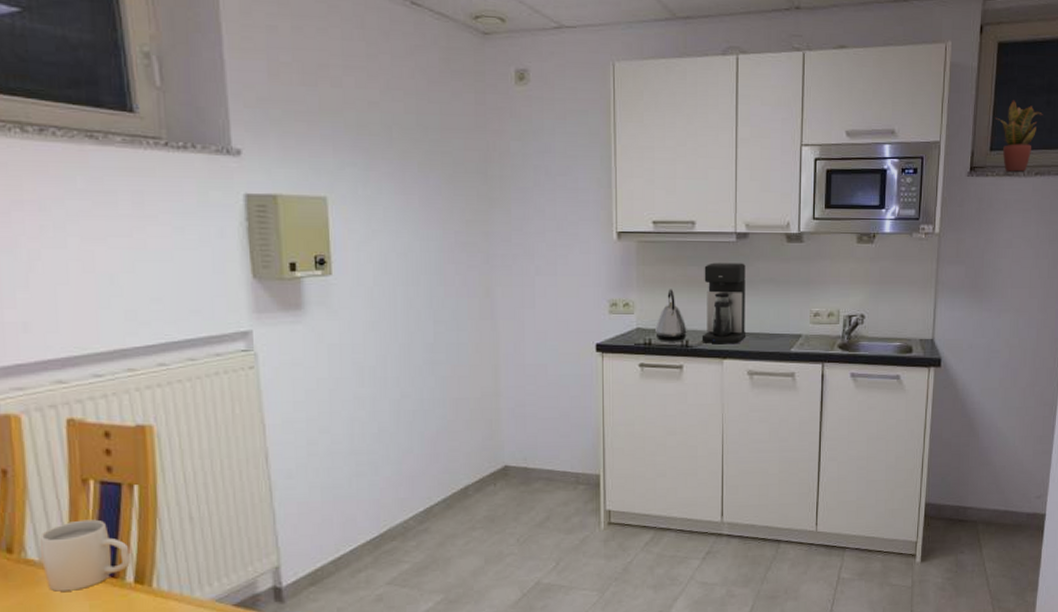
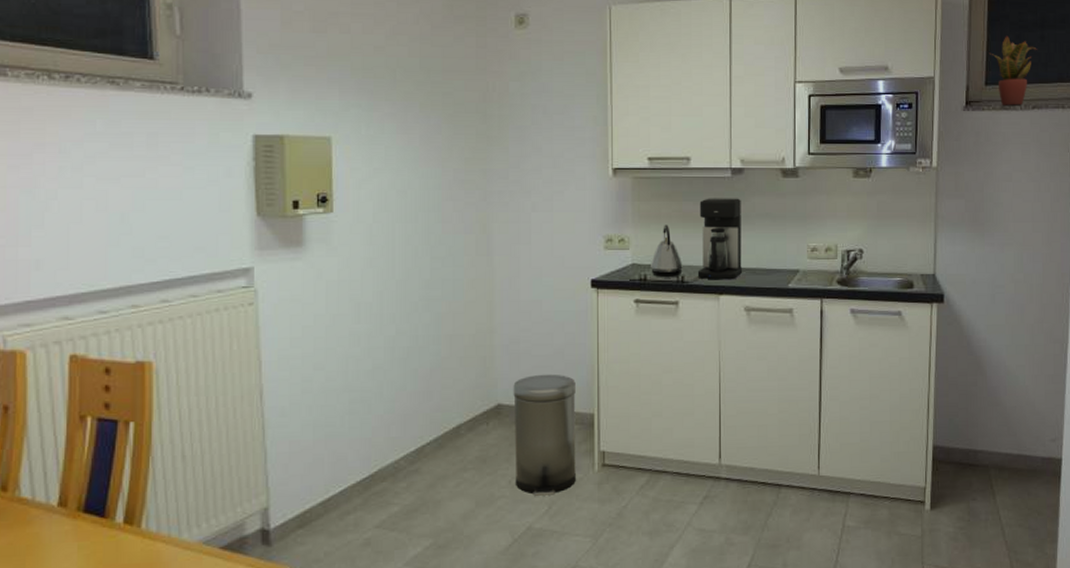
mug: present [39,519,130,592] -> none [33,457,121,532]
pedal bin: none [520,436,582,553] -> present [513,374,576,496]

